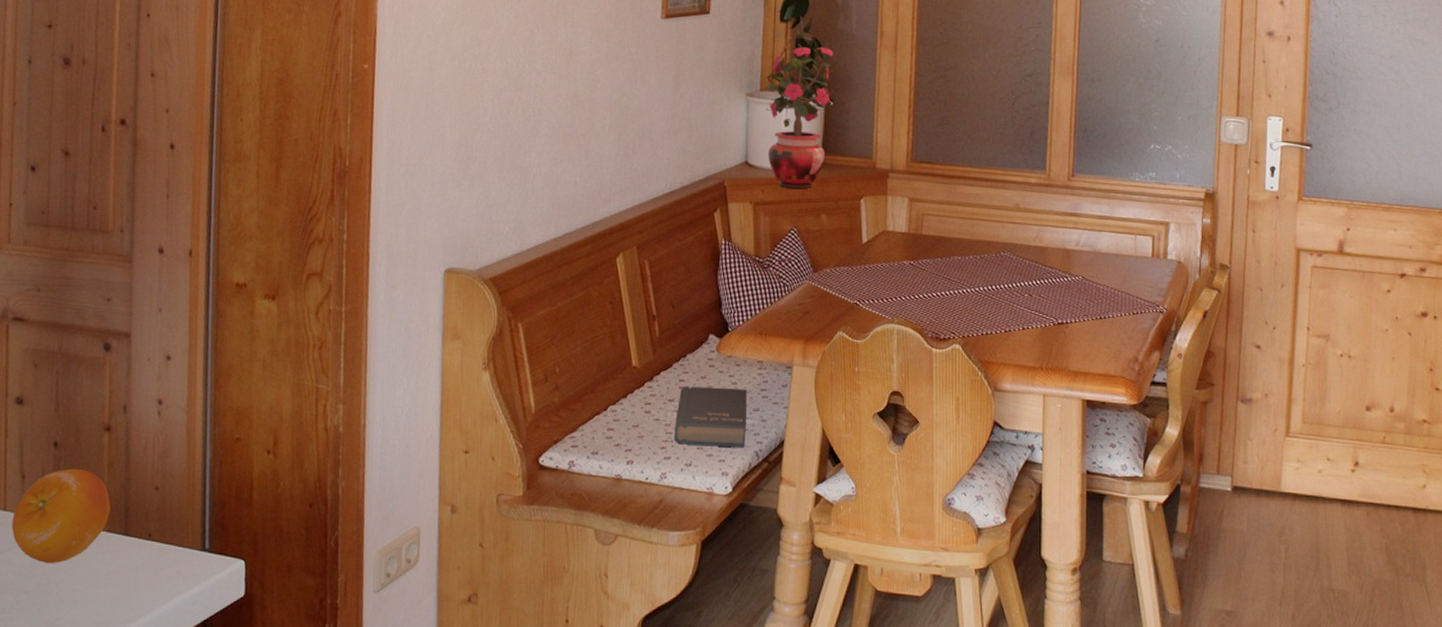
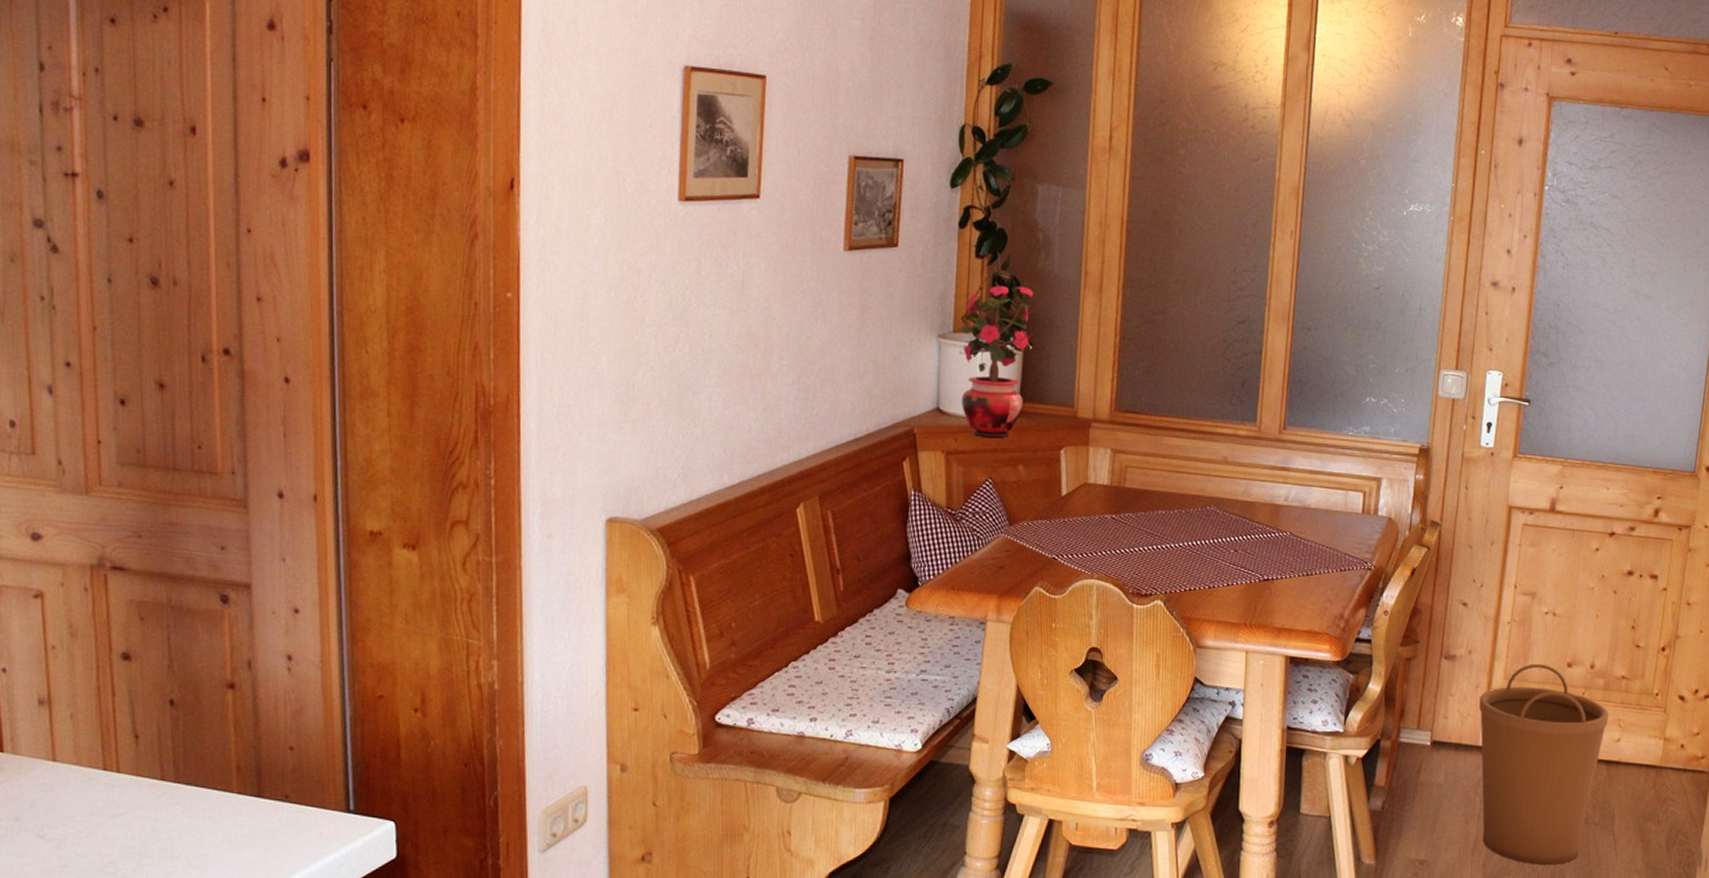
fruit: present [11,468,111,563] -> none [127,728,240,827]
book: present [673,385,747,448] -> none [860,641,938,705]
basket: none [1279,407,1413,617] -> present [1479,663,1609,865]

